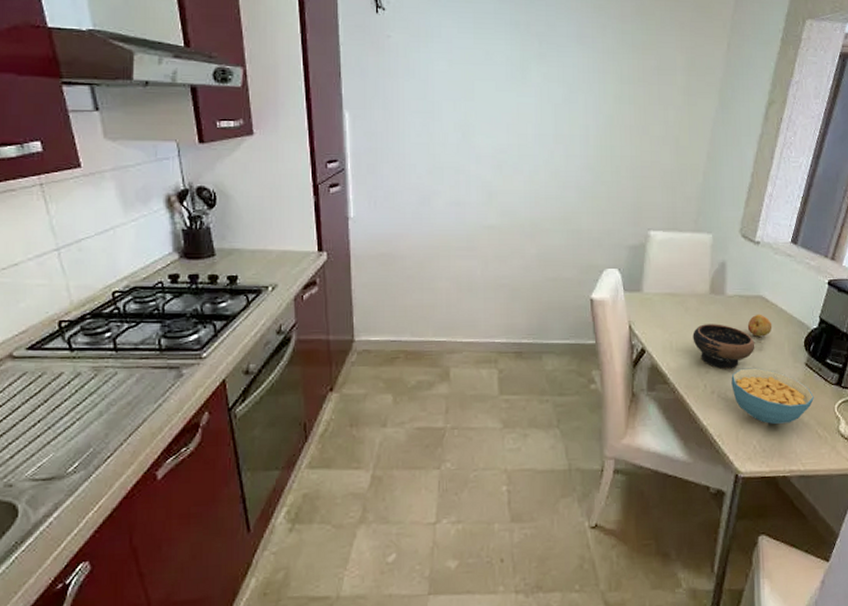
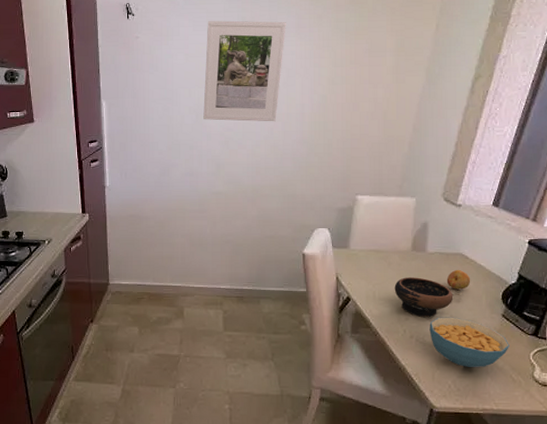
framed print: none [471,22,567,144] -> present [203,20,286,122]

